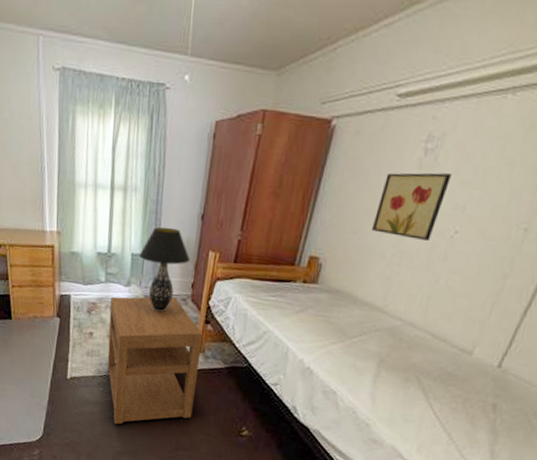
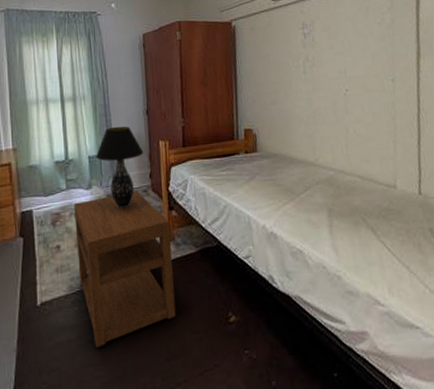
wall art: present [371,172,452,242] -> none [283,48,331,101]

